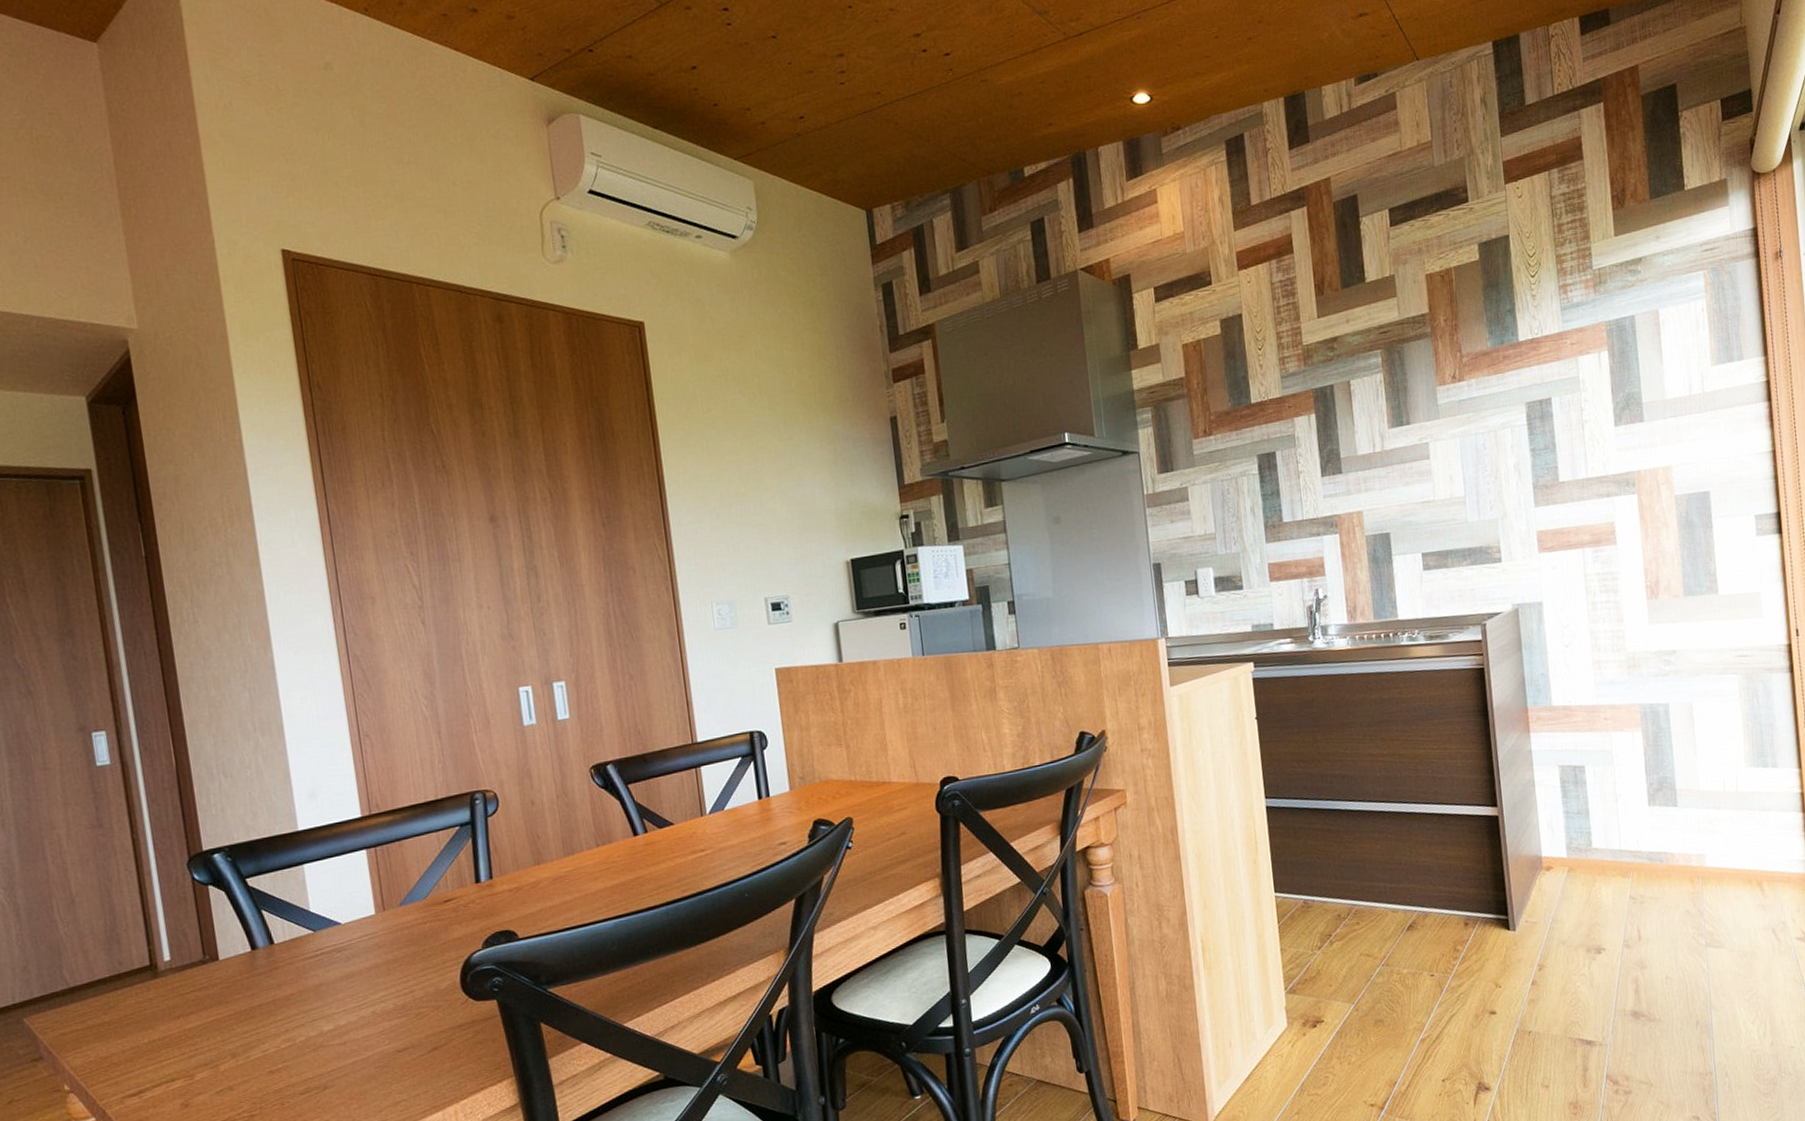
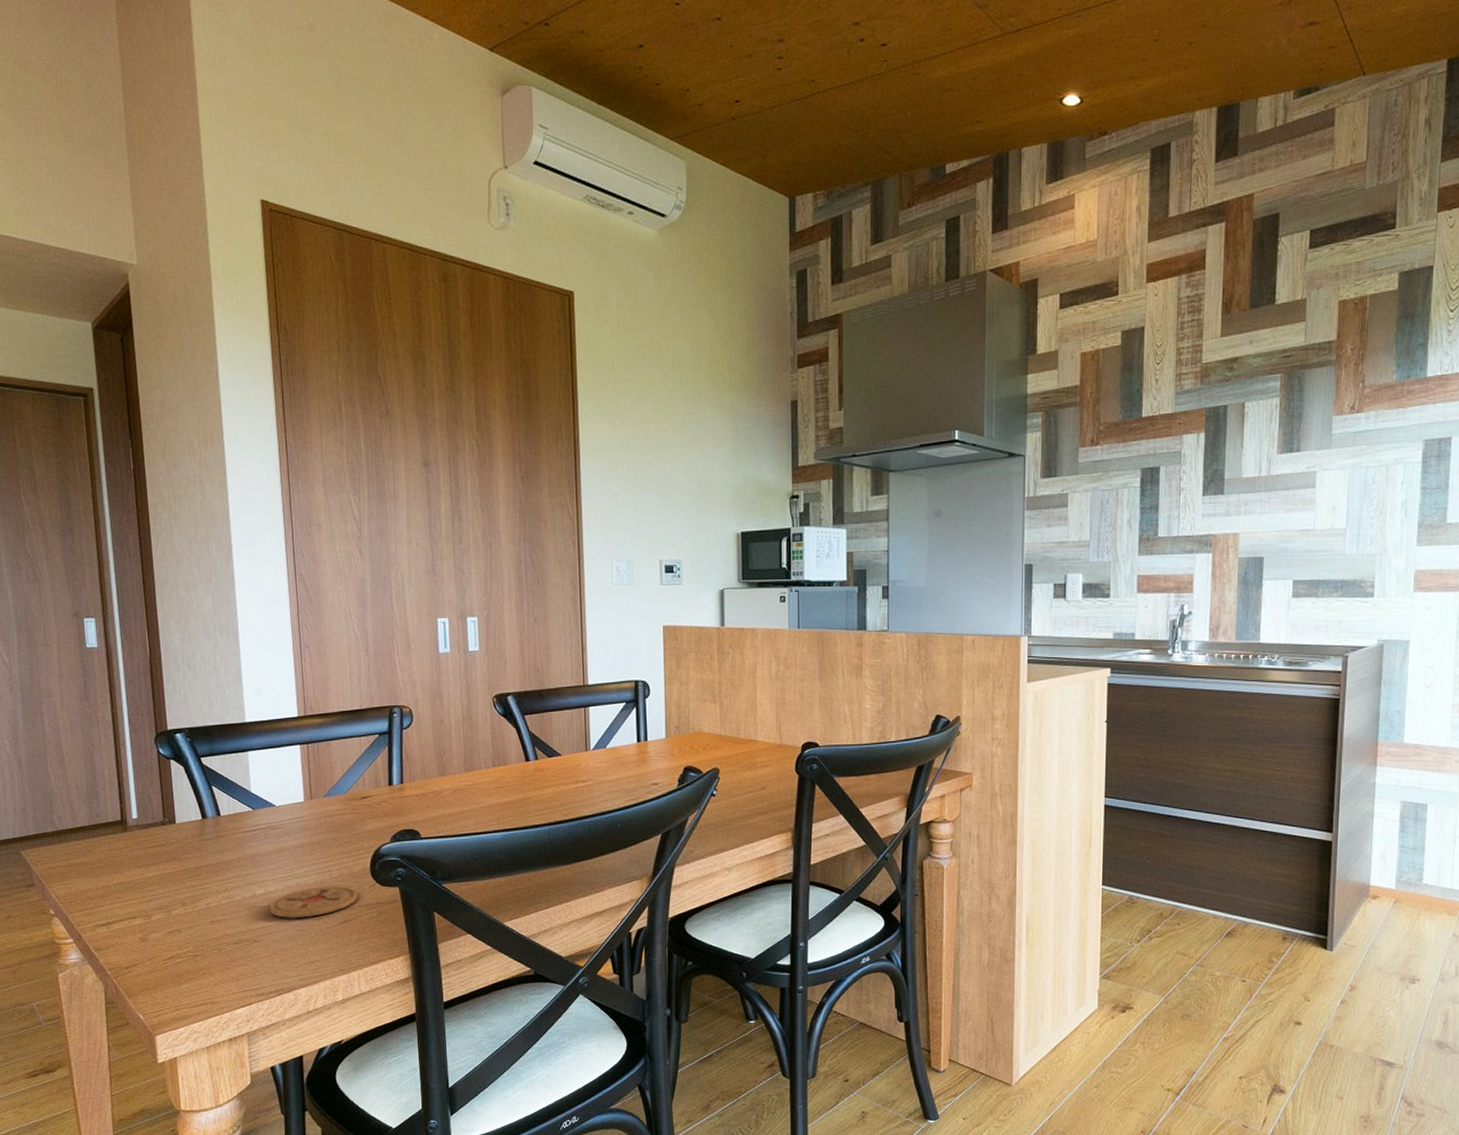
coaster: none [340,1007,448,1055] -> present [268,886,357,919]

